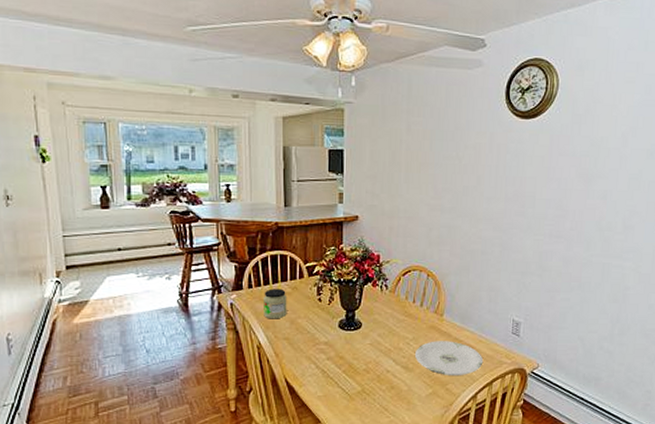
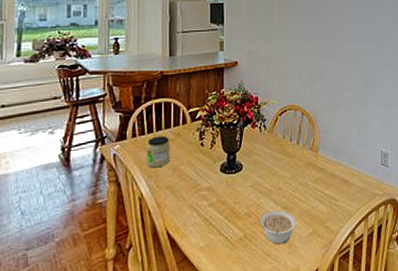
legume: none [379,369,416,401] -> present [260,210,296,245]
plate: present [415,341,484,376] -> none [294,176,358,213]

